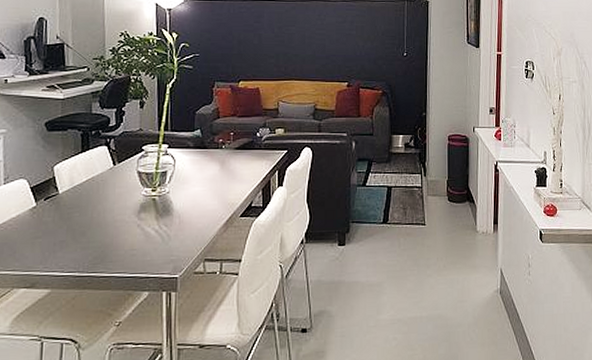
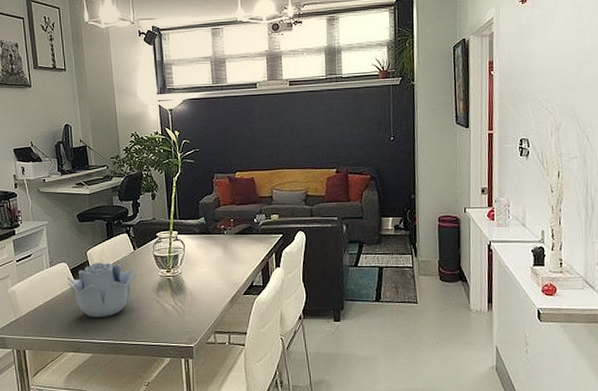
decorative bowl: none [25,179,116,245] -> present [67,262,137,317]

